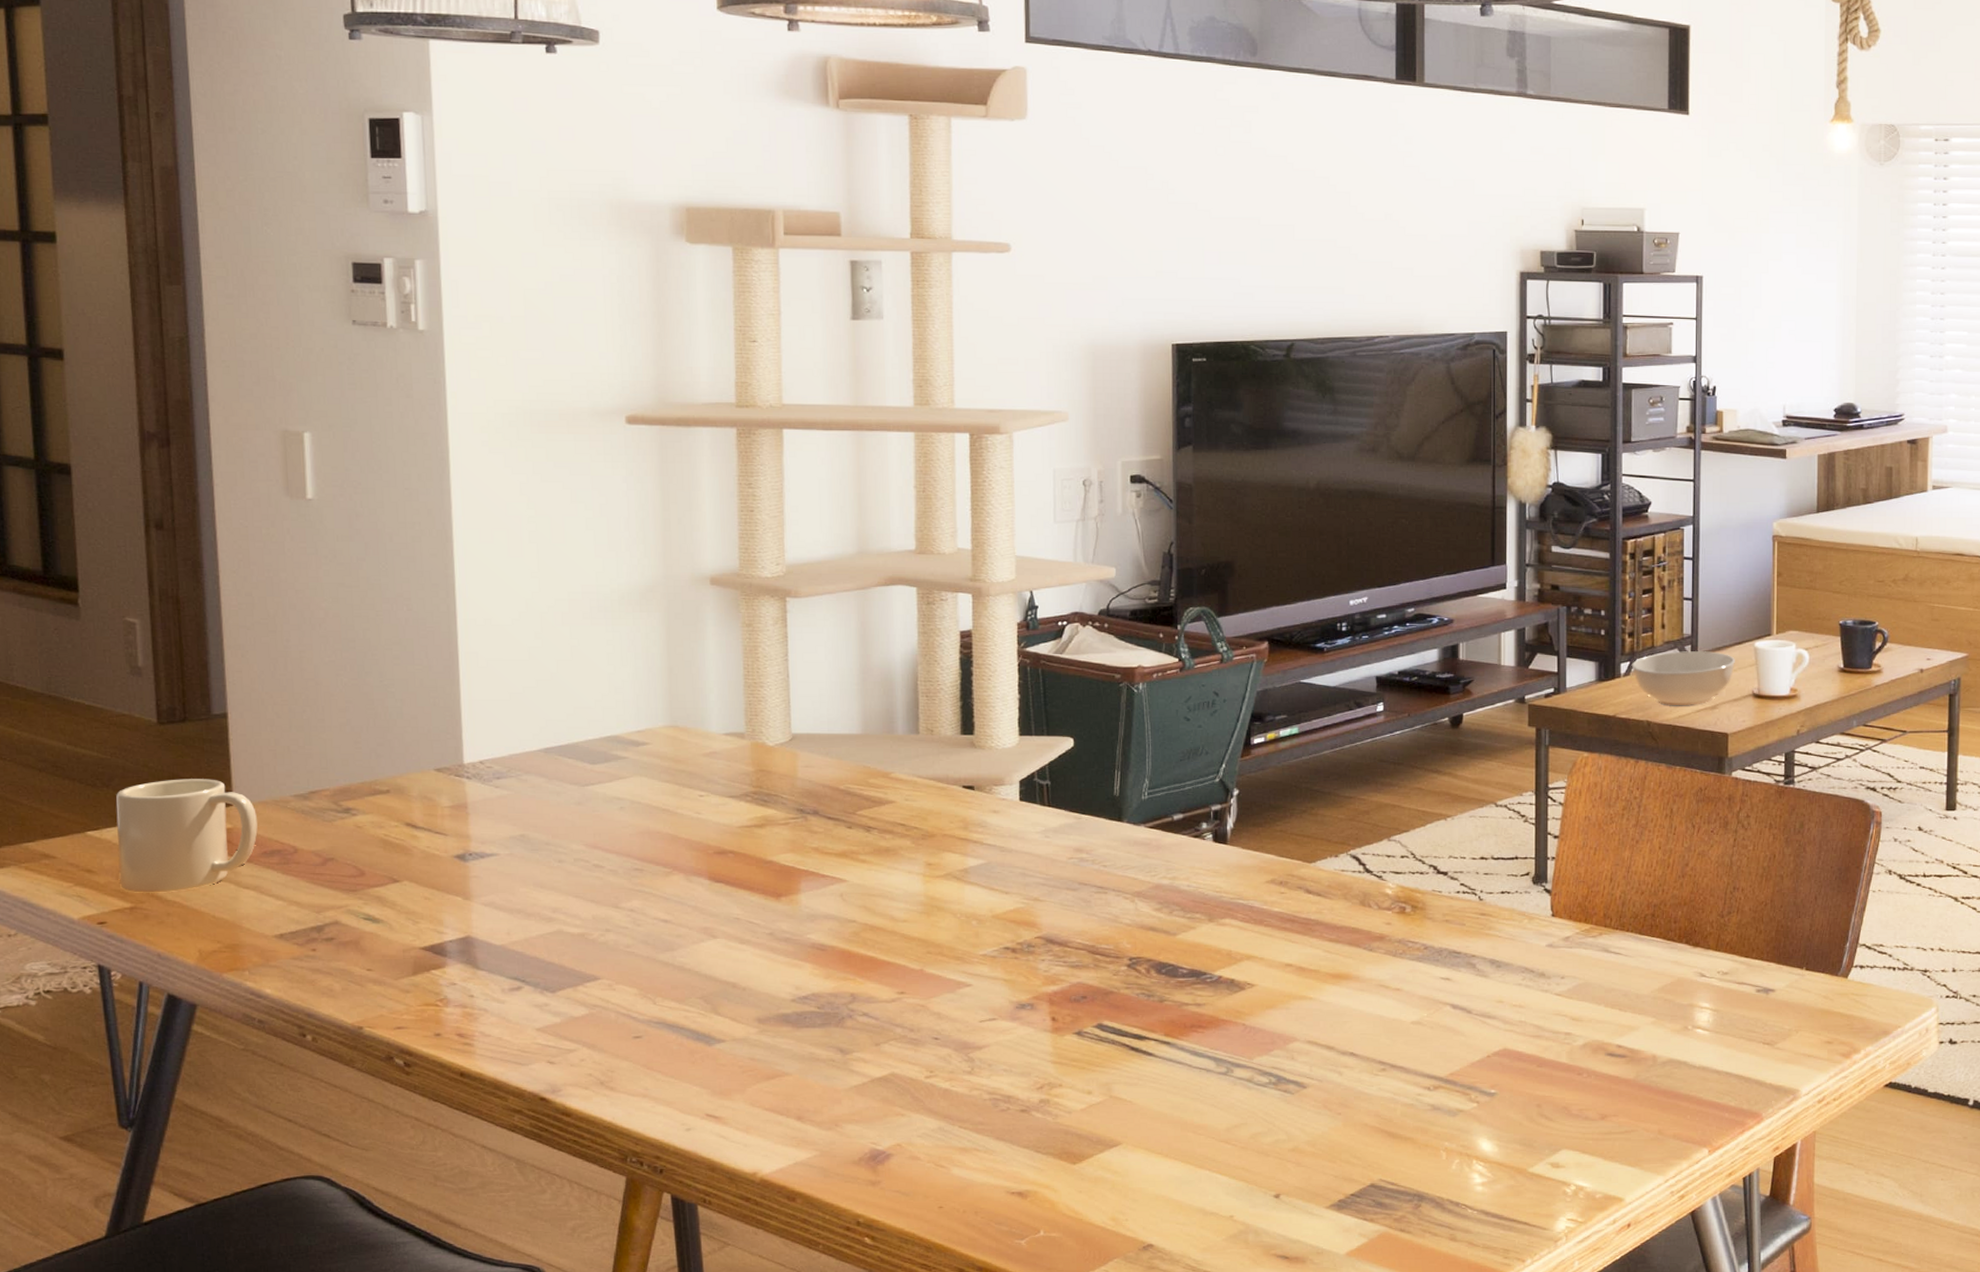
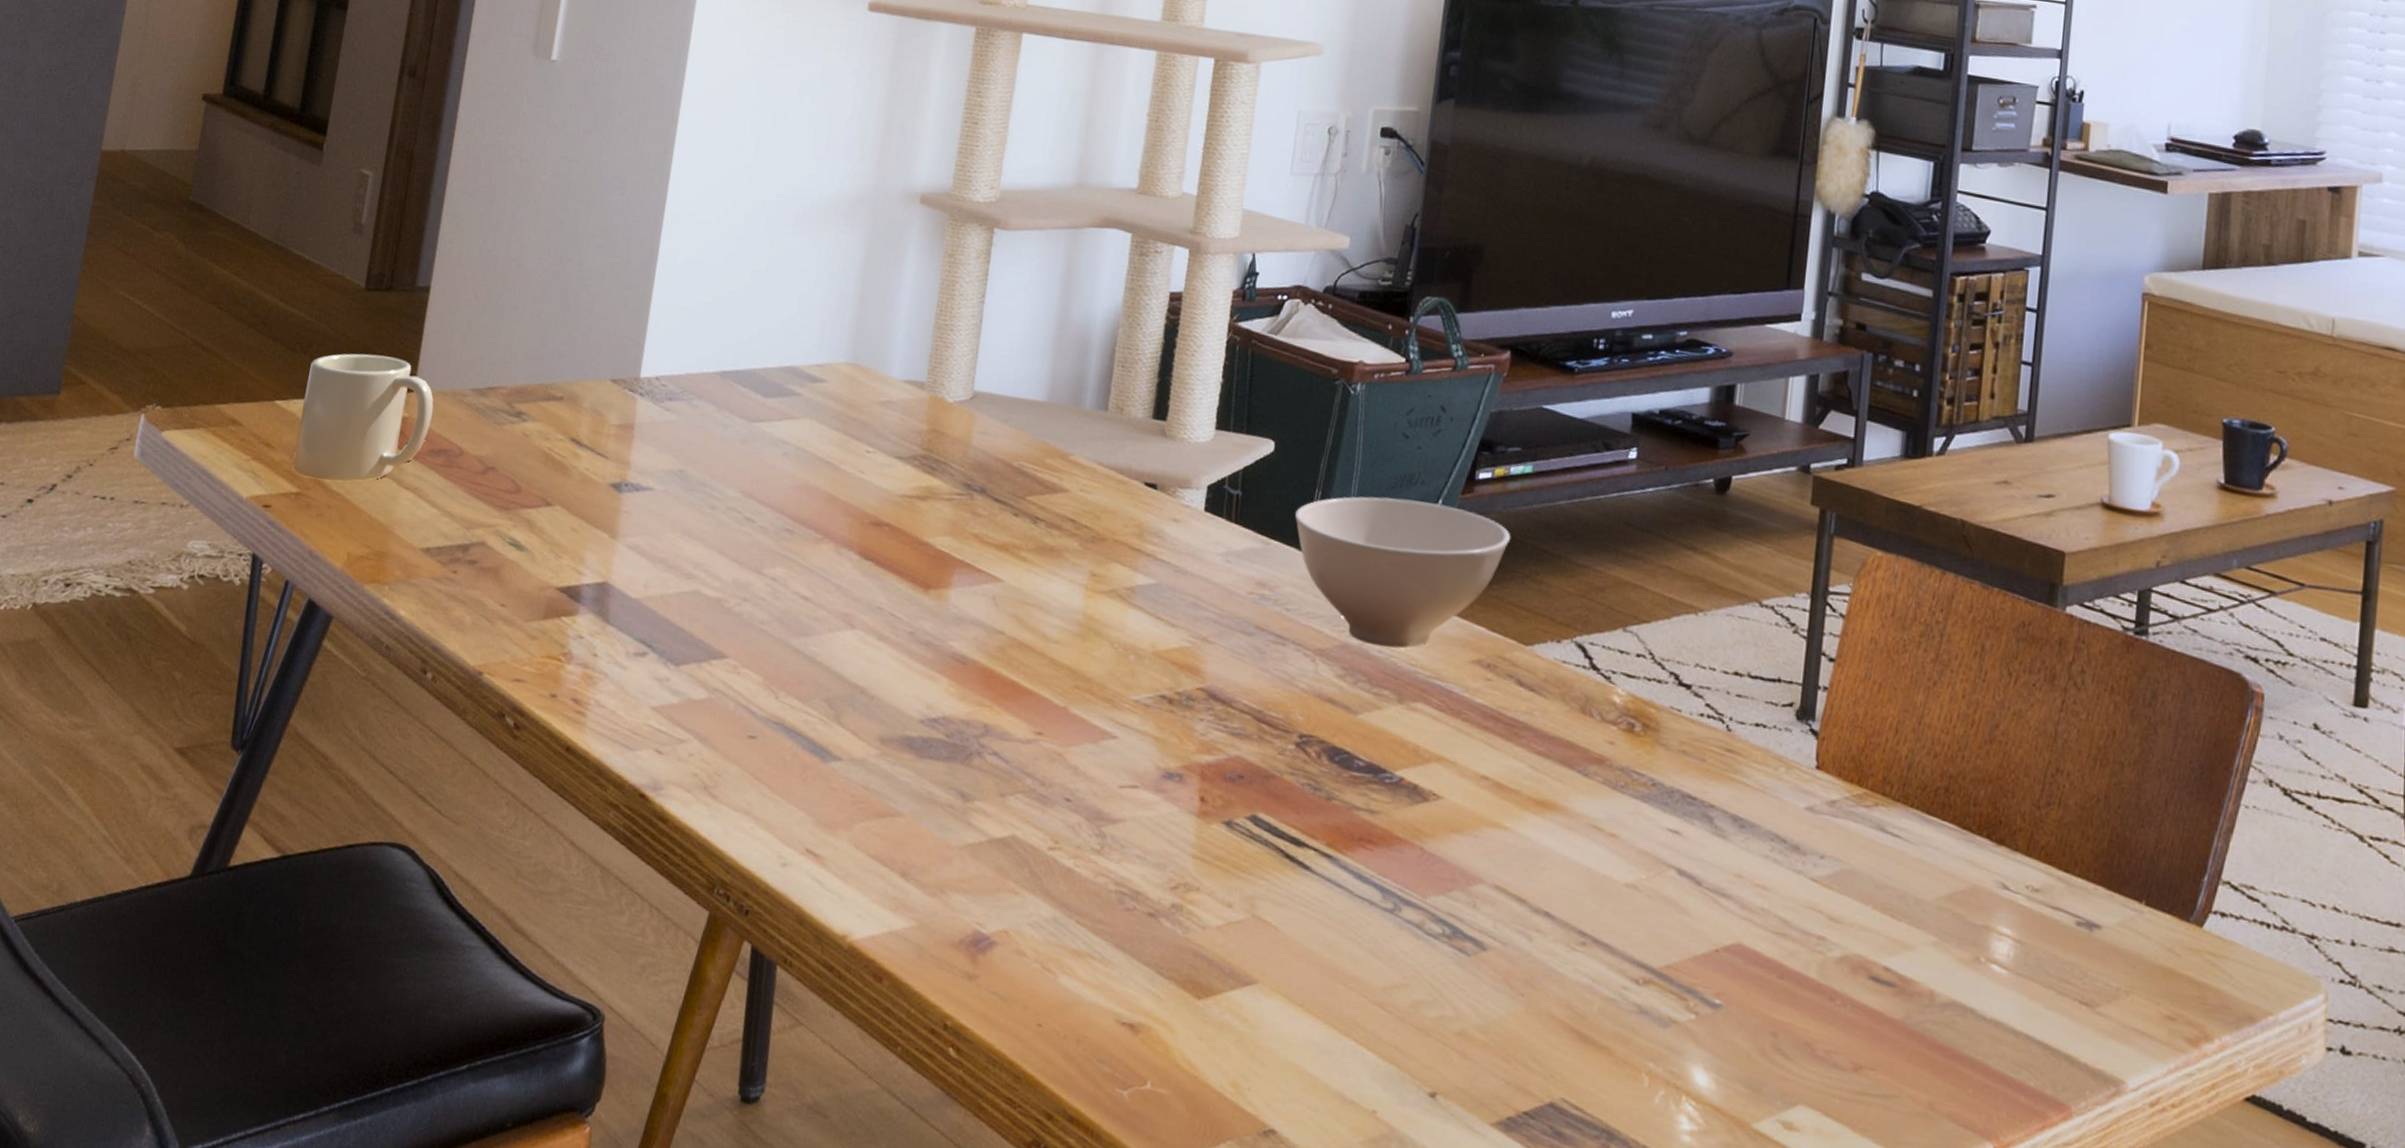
bowl: none [1099,768,1287,882] -> present [1294,496,1511,649]
bowl: present [1632,650,1735,706] -> none [1948,431,2082,507]

